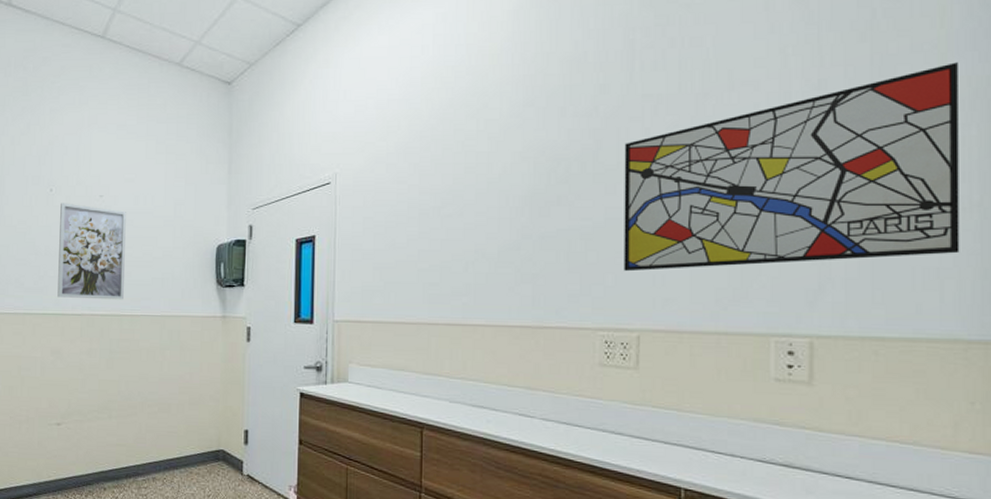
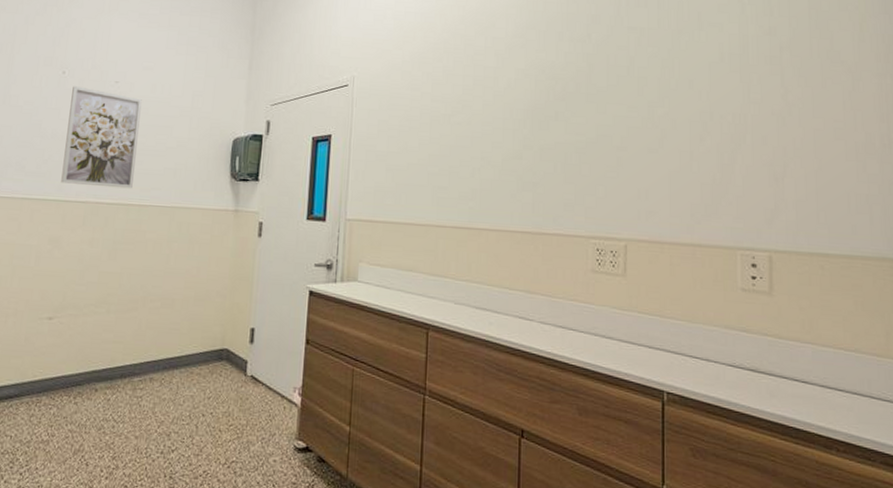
wall art: present [624,62,960,272] -> none [613,22,883,185]

